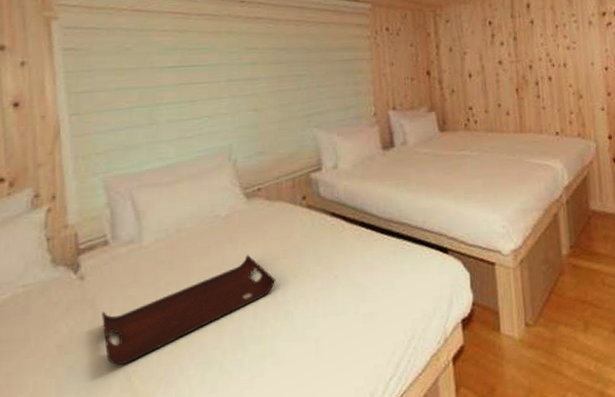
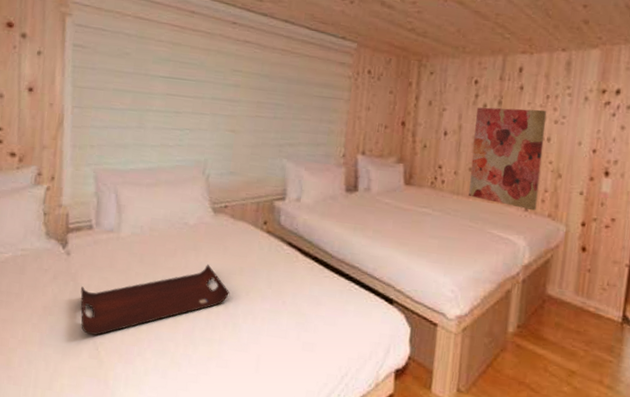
wall art: none [495,39,566,134] -> present [469,107,547,211]

